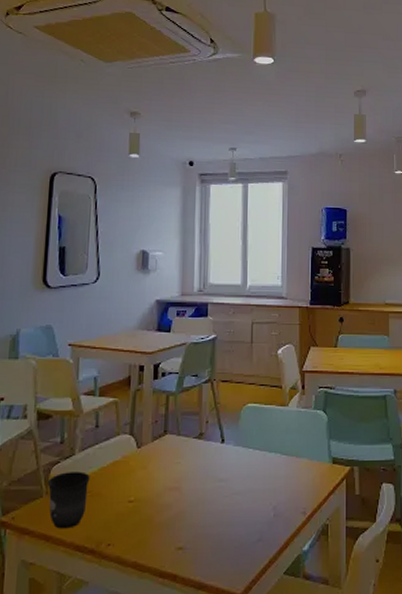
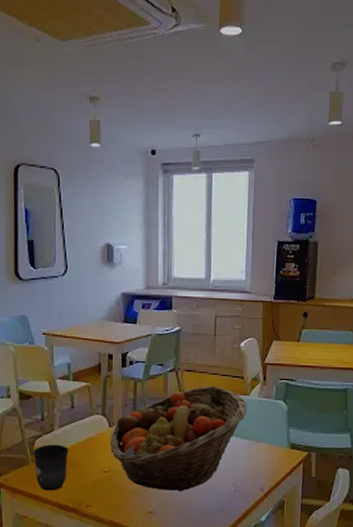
fruit basket: none [137,397,287,521] -> present [109,386,248,492]

